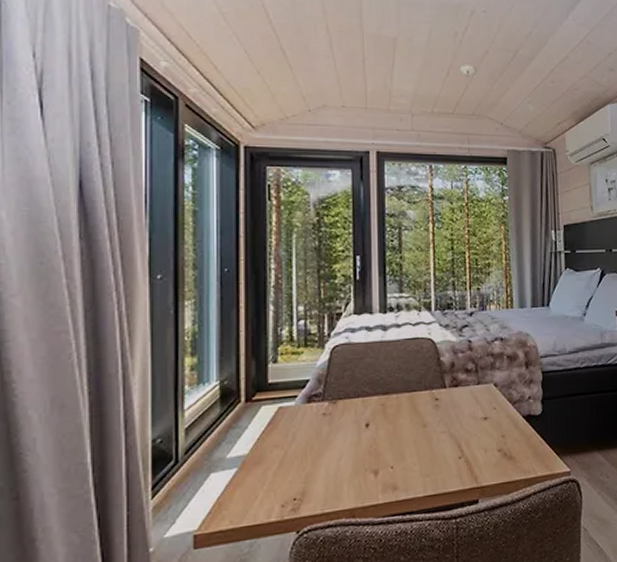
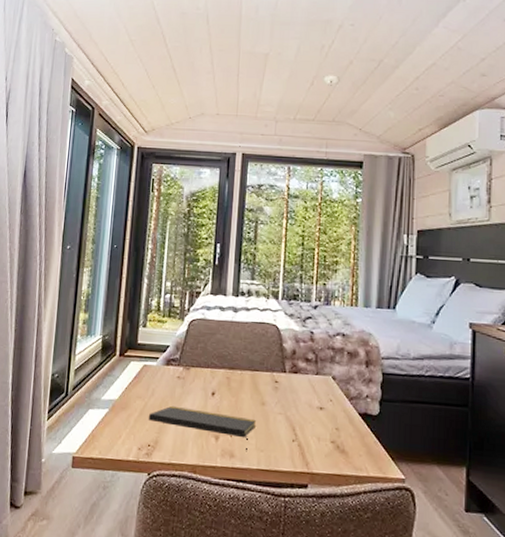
notepad: none [290,443,418,481] -> present [148,405,256,452]

